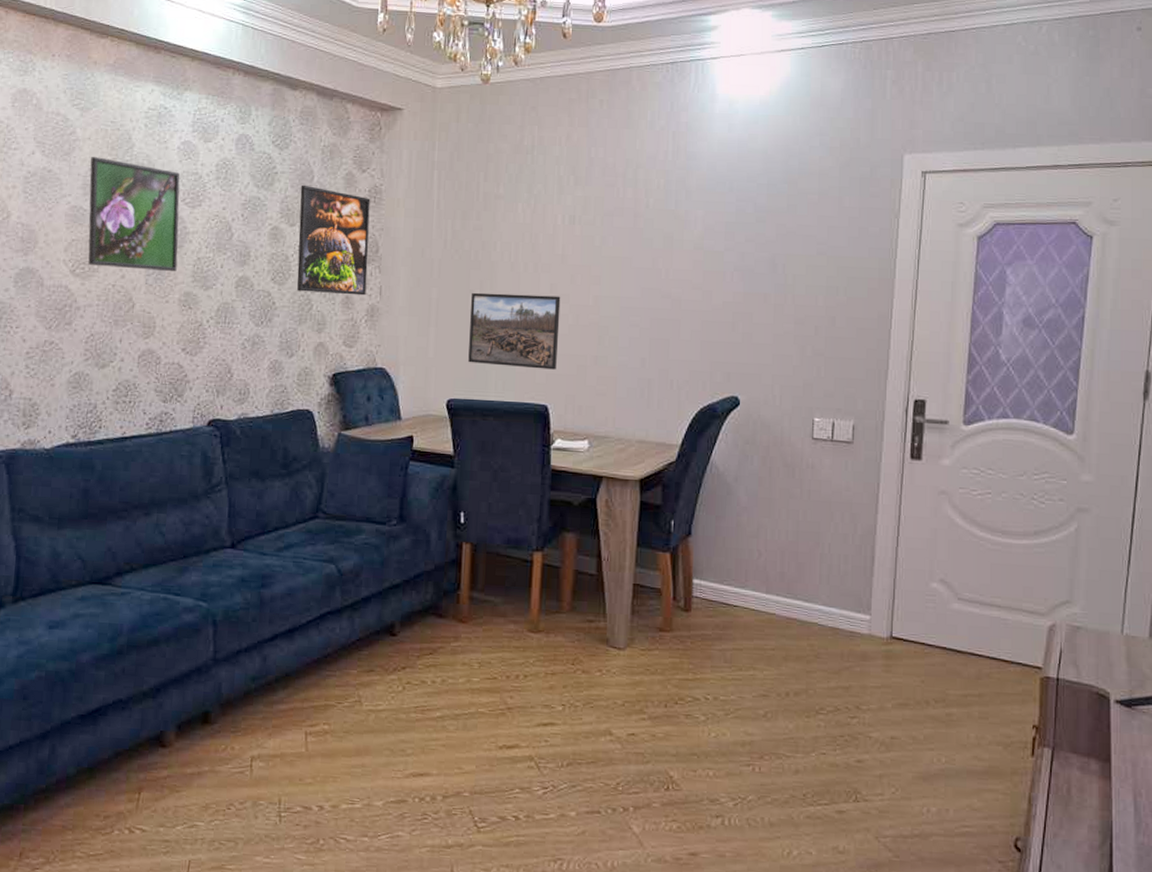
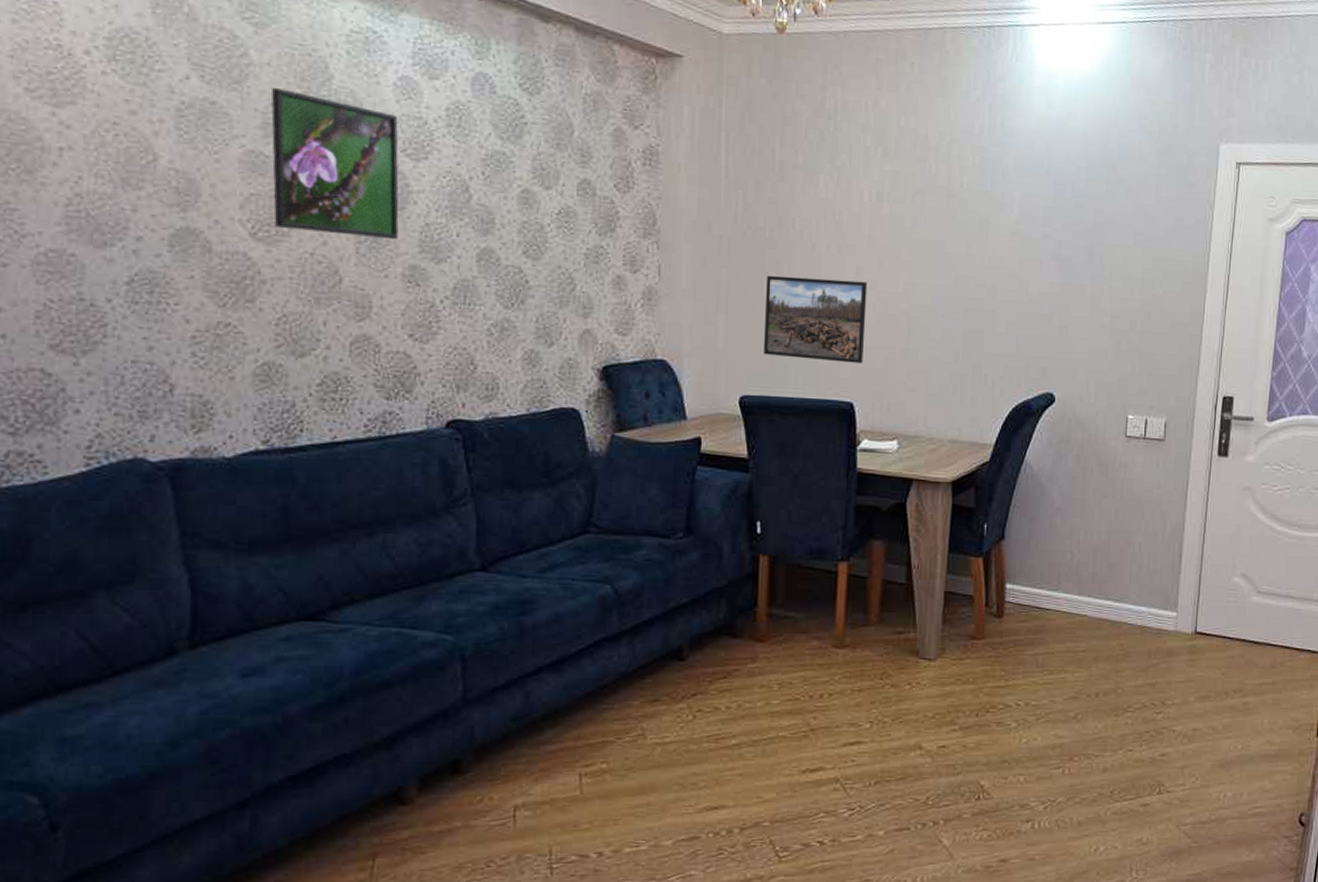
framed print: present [297,184,371,296] -> none [555,139,645,276]

